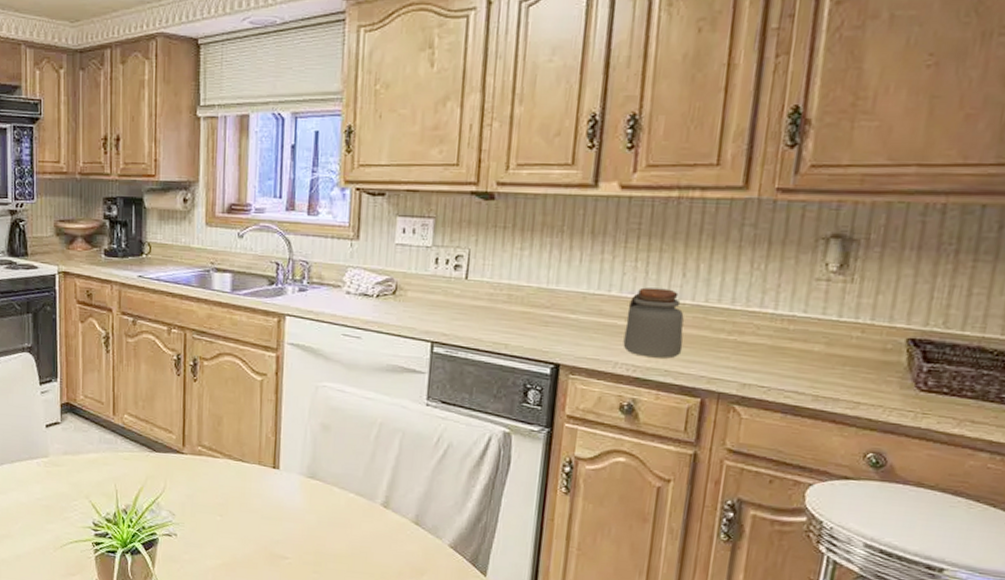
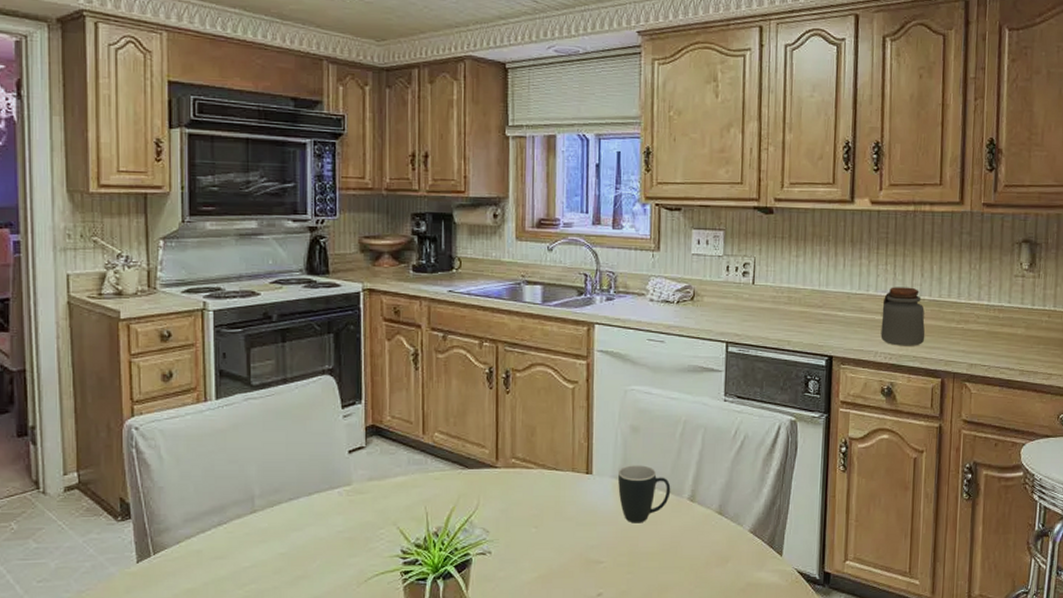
mug: none [306,464,363,524] -> present [618,465,671,523]

